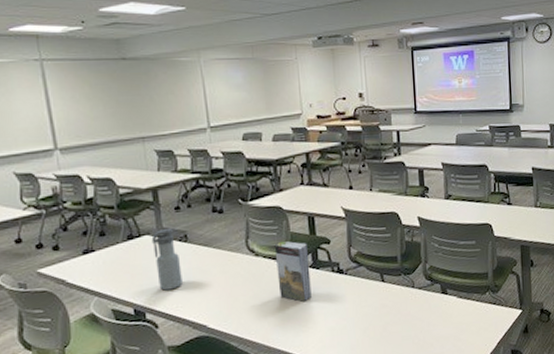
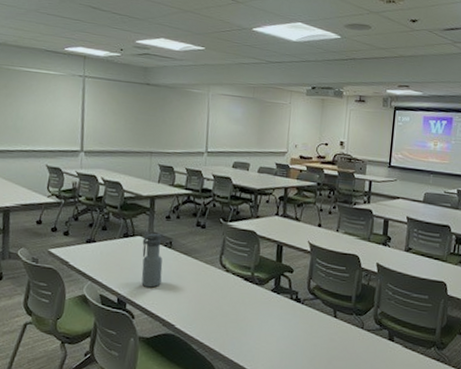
book: present [274,241,312,302] -> none [241,262,274,321]

